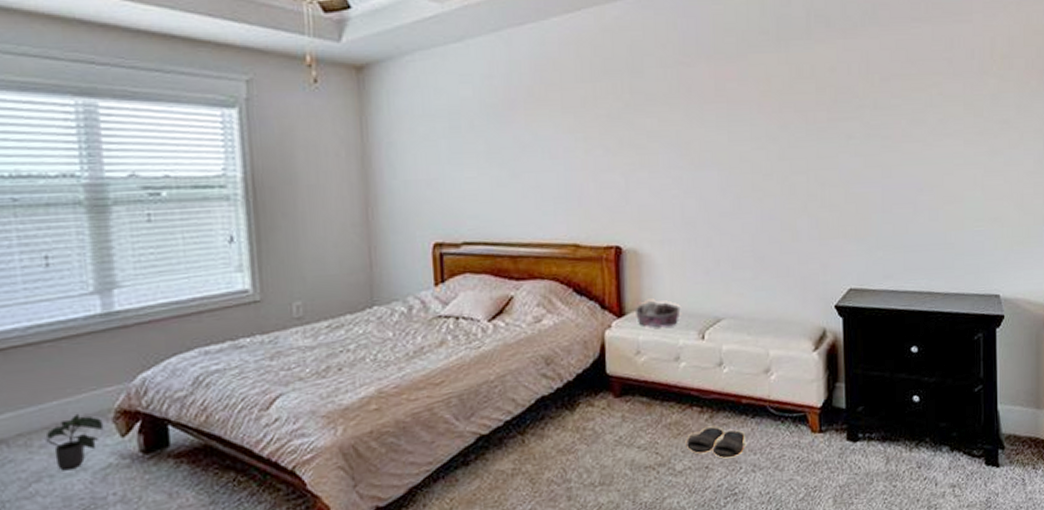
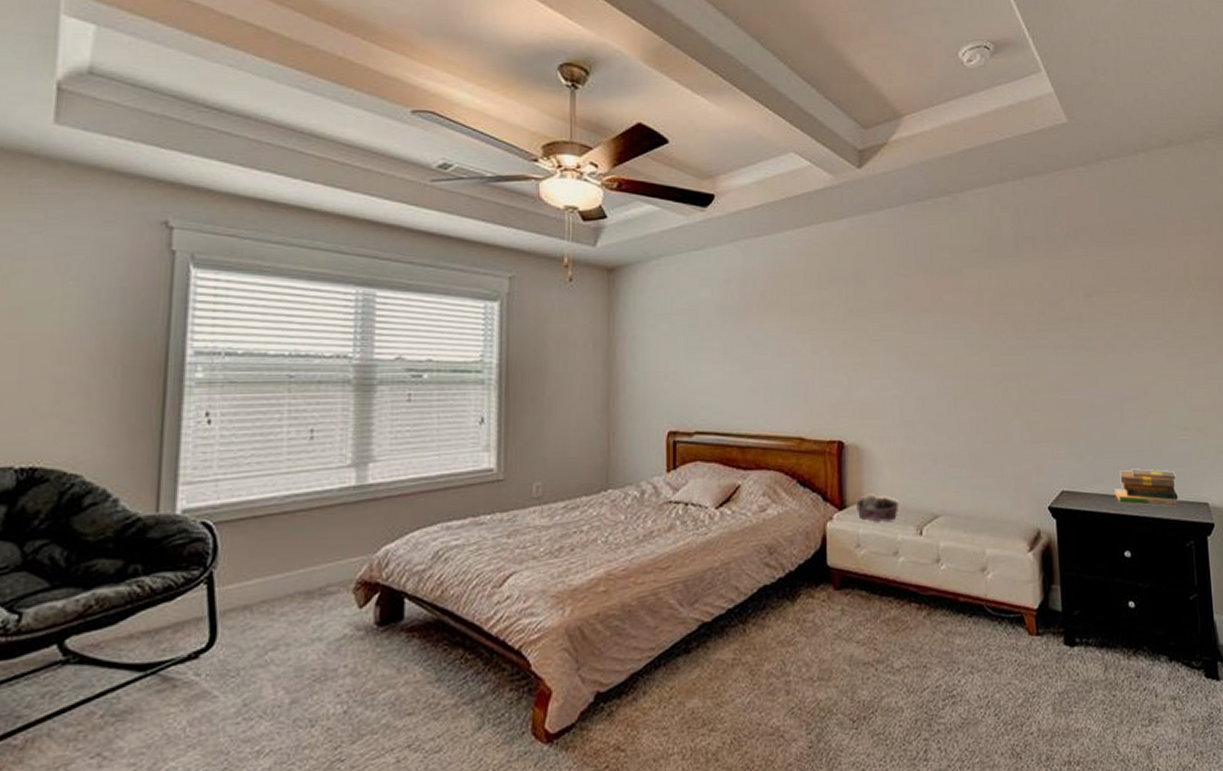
potted plant: present [44,413,104,471] -> none [286,582,344,640]
slippers: present [687,427,745,458] -> none [905,625,963,657]
books: none [905,263,970,300] -> present [1116,469,1179,507]

